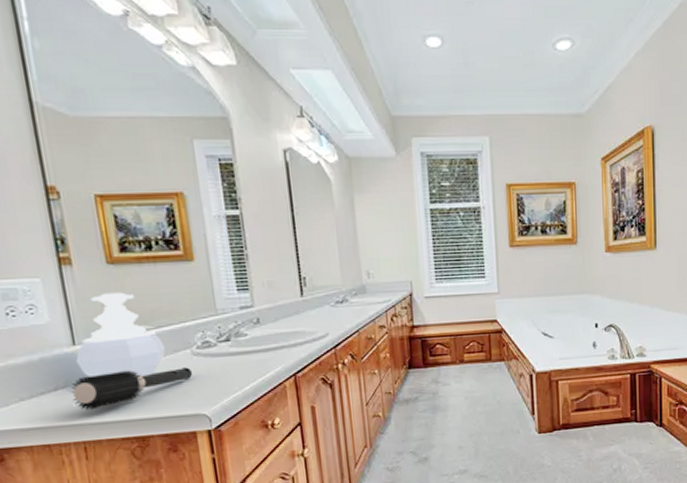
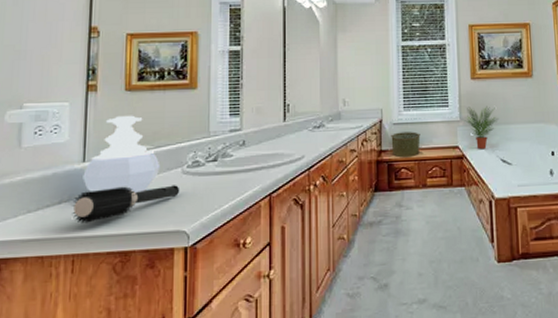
basket: none [423,305,456,334] -> present [391,132,421,158]
potted plant: none [502,276,540,323] -> present [463,106,499,150]

